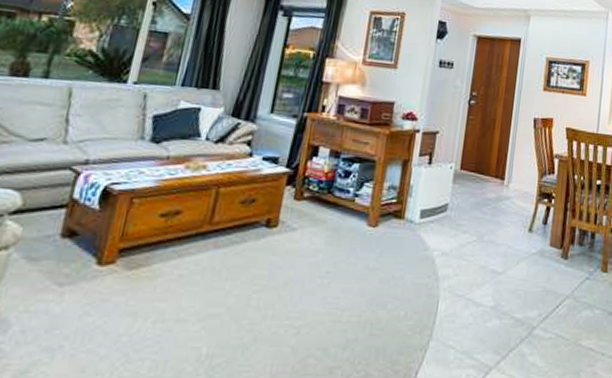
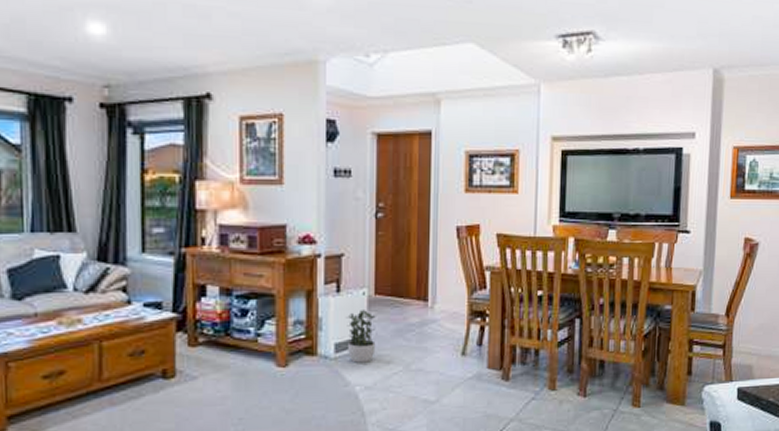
potted plant: none [431,182,459,230] -> present [345,310,376,363]

